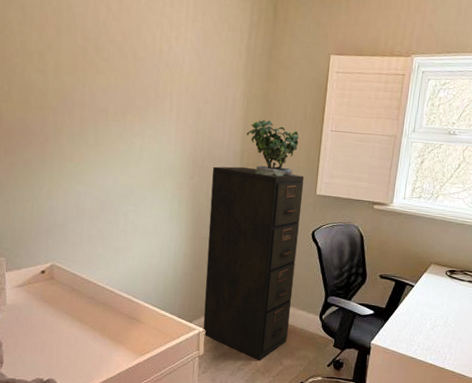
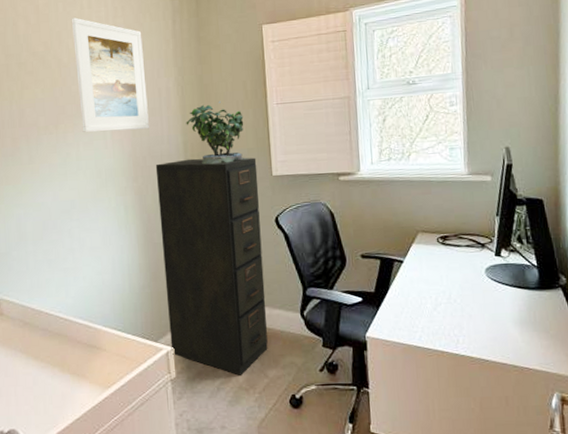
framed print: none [149,13,218,133] -> present [71,17,149,133]

